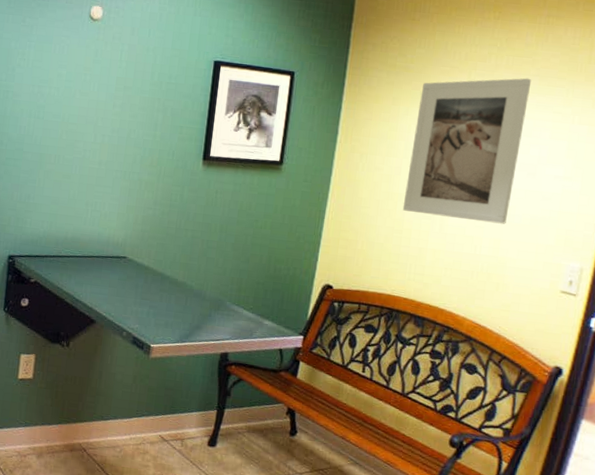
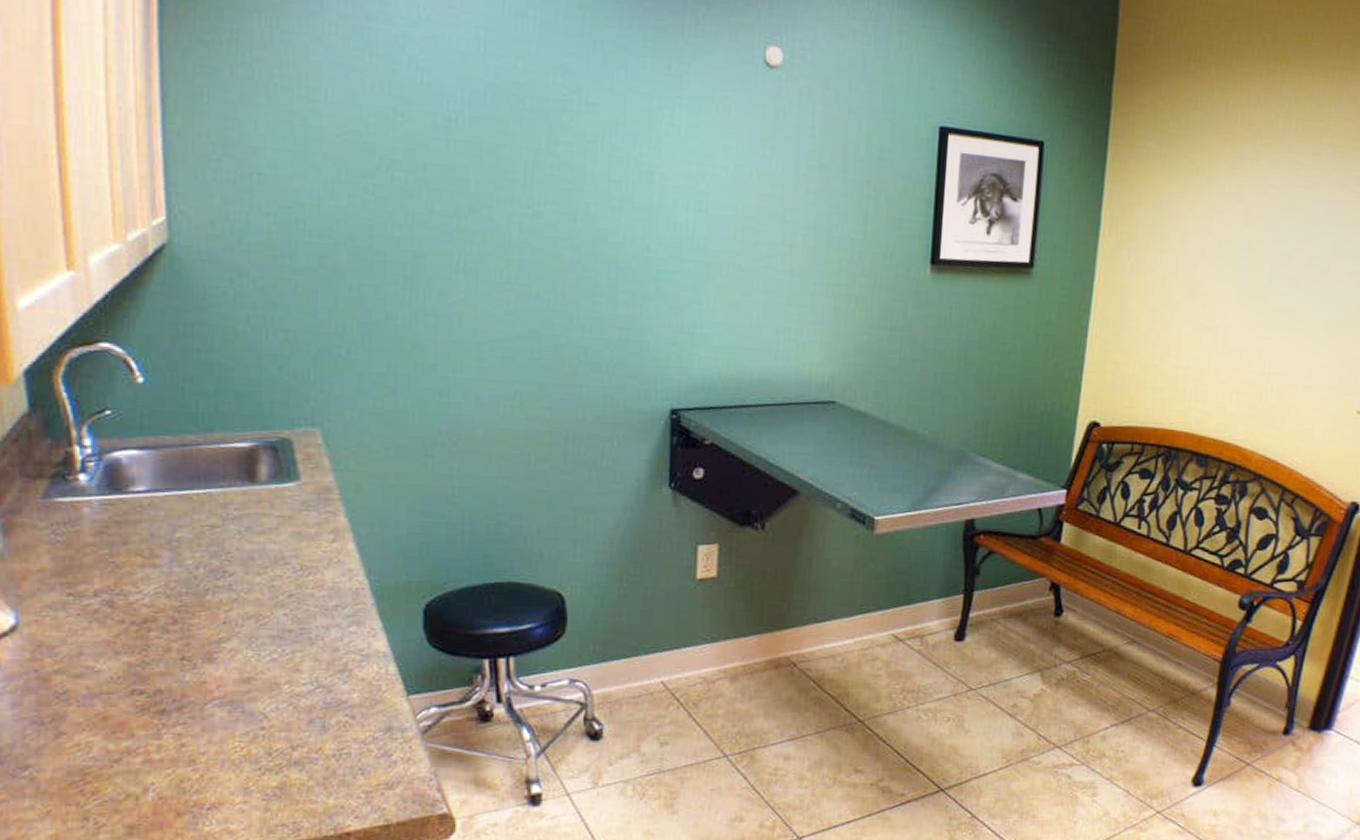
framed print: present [402,78,532,224] -> none [1179,148,1325,333]

